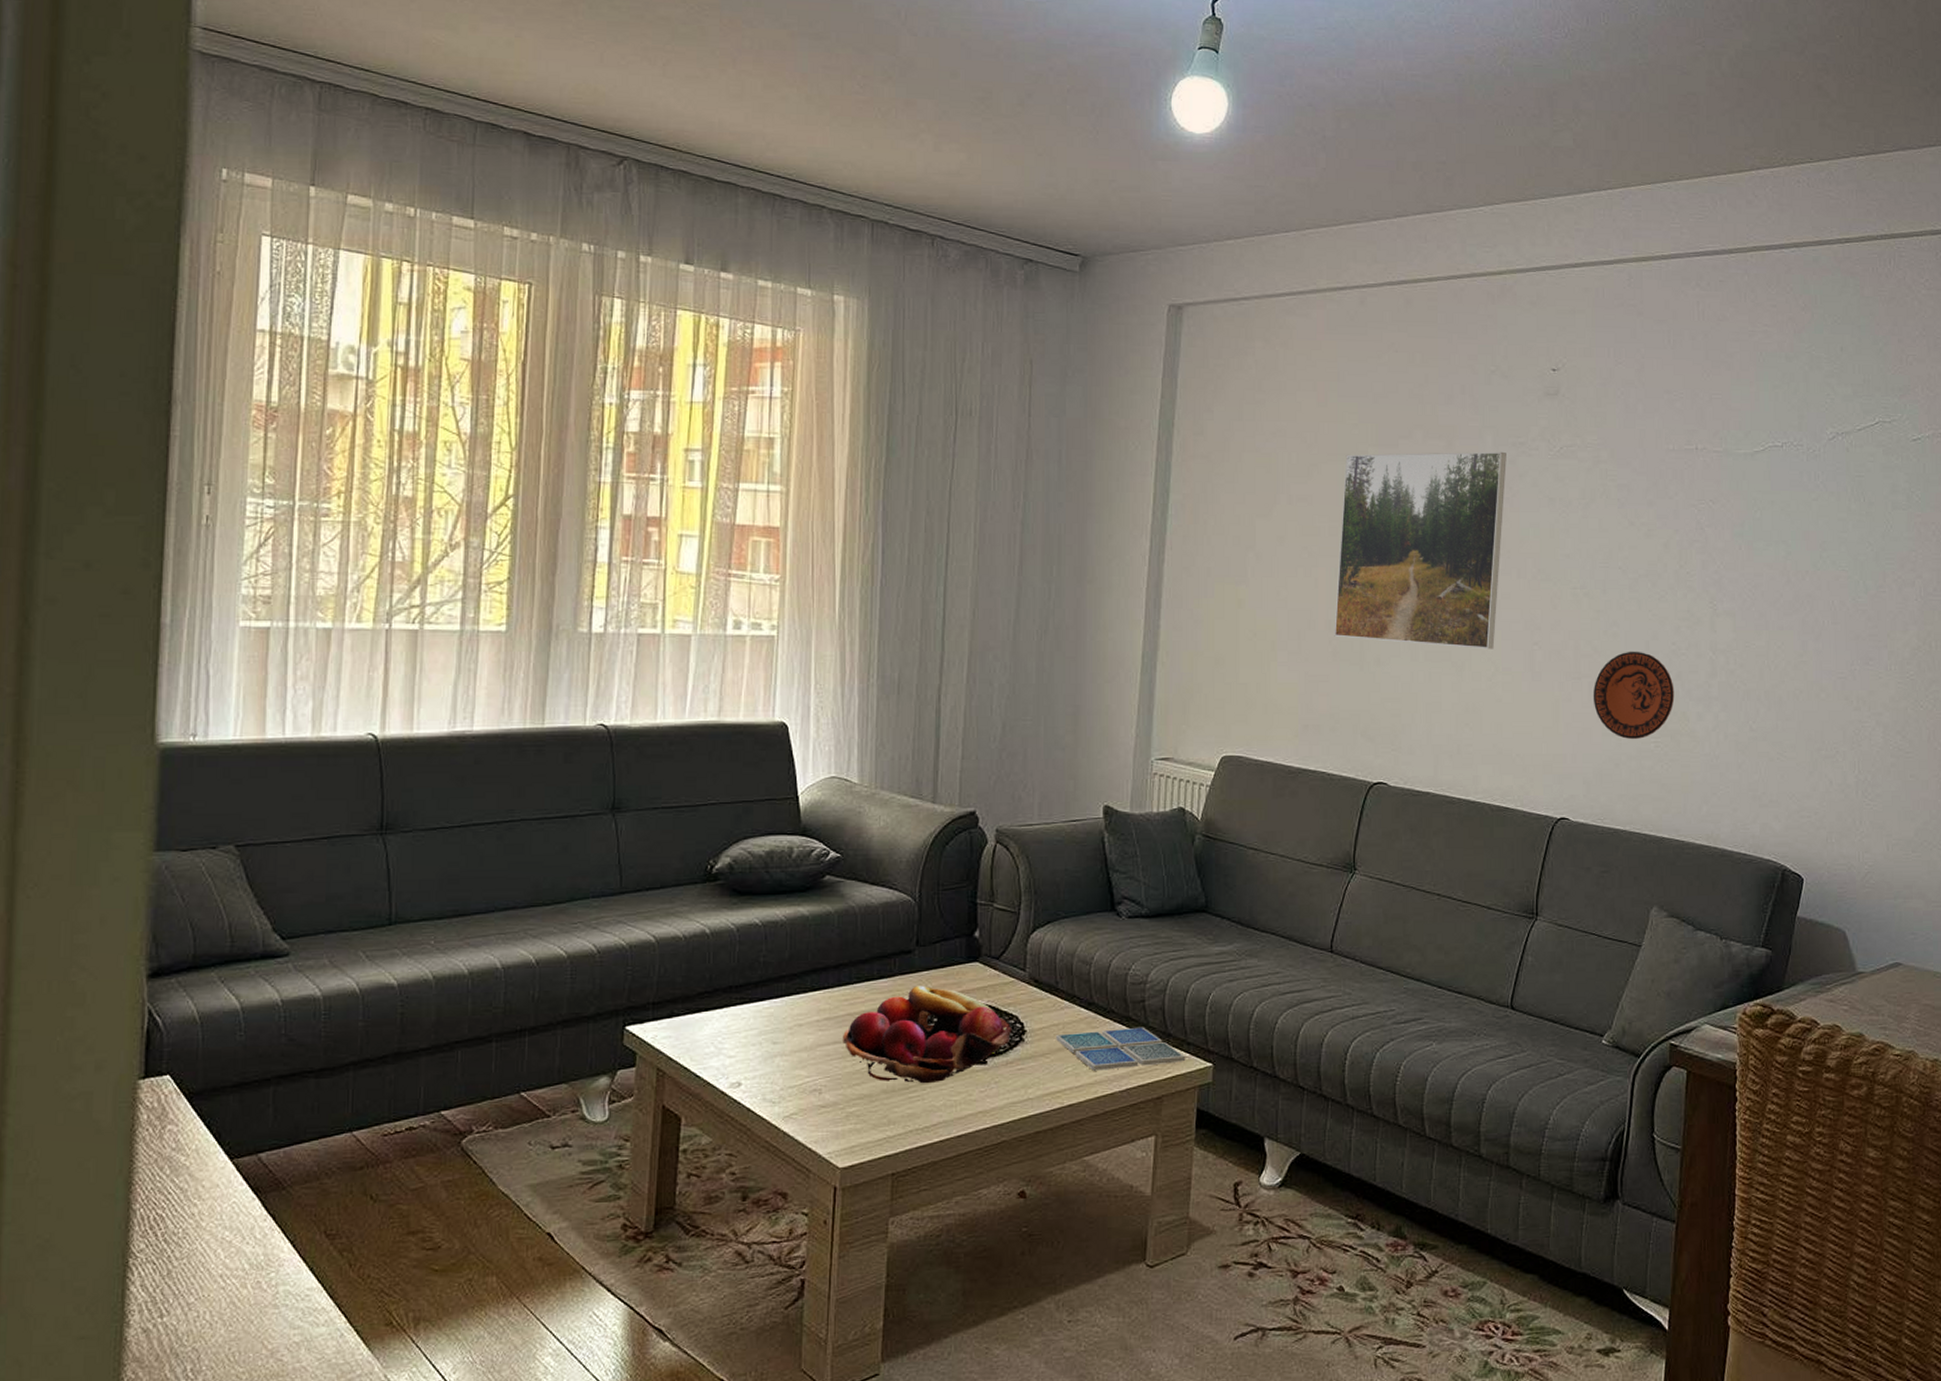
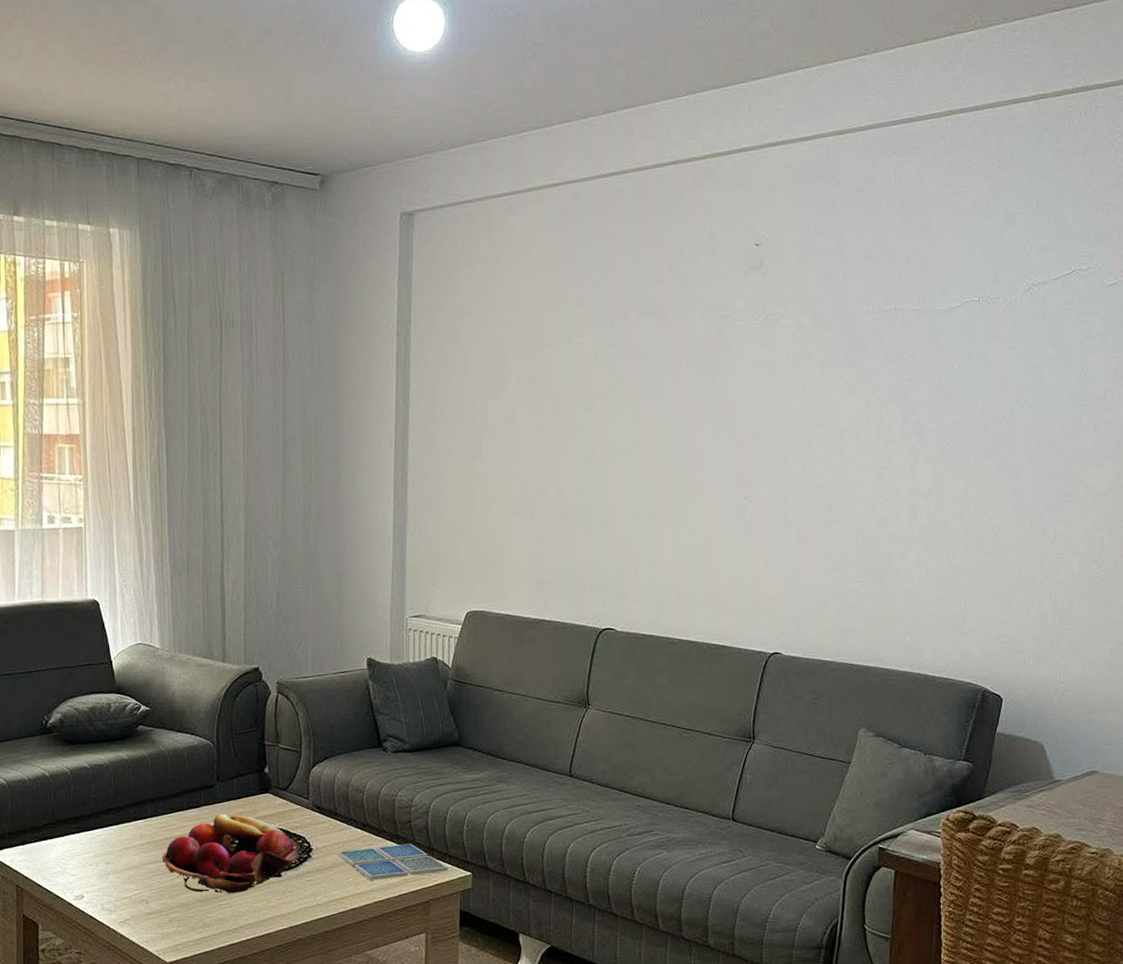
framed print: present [1334,451,1507,650] -> none [561,324,715,506]
decorative plate: present [1593,651,1675,740] -> none [801,499,878,581]

